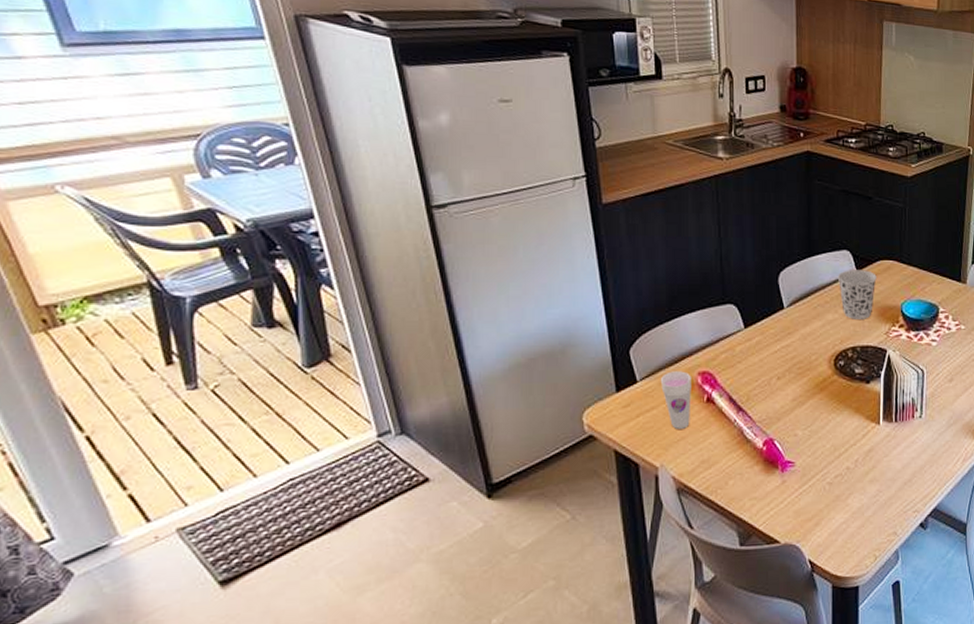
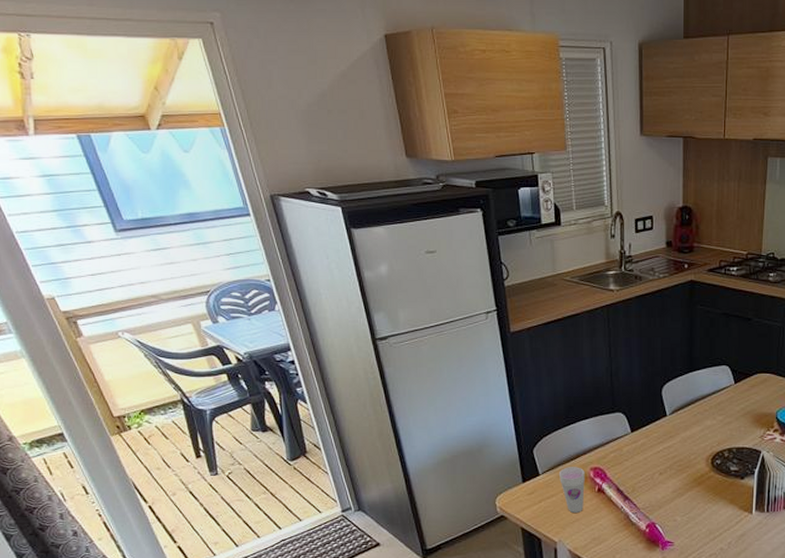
cup: present [837,270,877,319] -> none [716,382,754,425]

